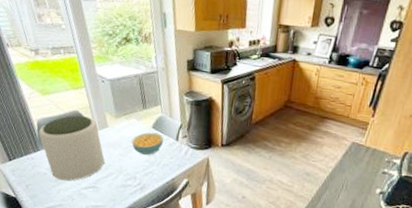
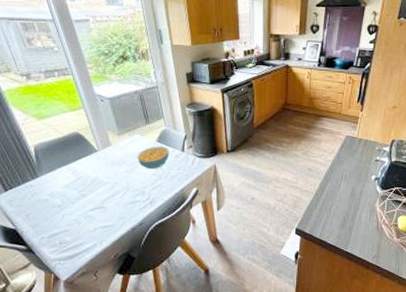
plant pot: present [39,115,105,182] -> none [37,137,110,205]

